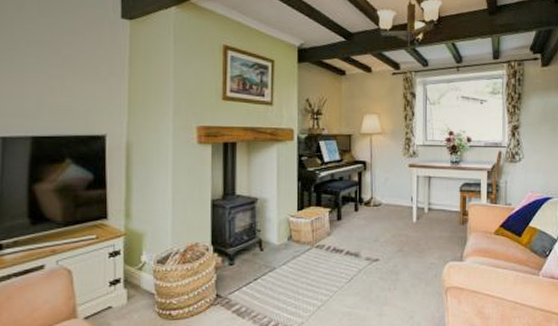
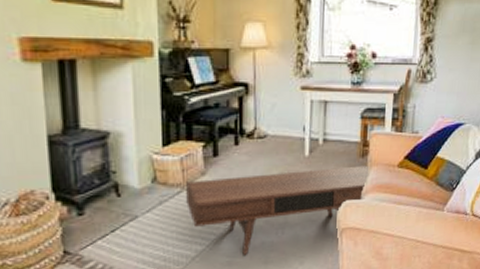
coffee table: none [315,232,469,307] -> present [186,165,370,255]

